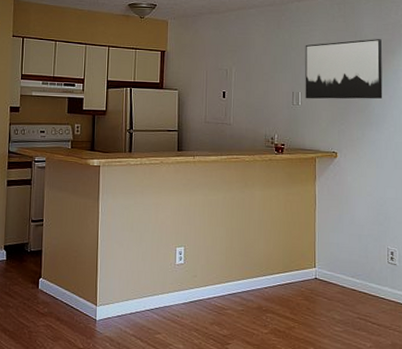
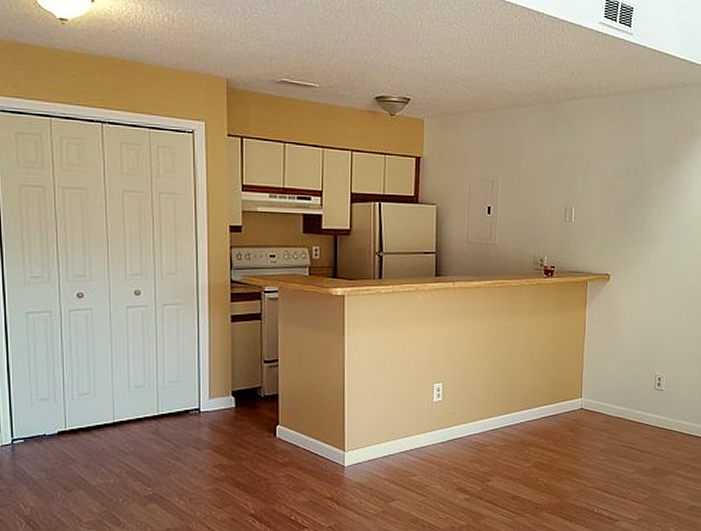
wall art: present [305,39,383,99] -> none [579,146,664,215]

